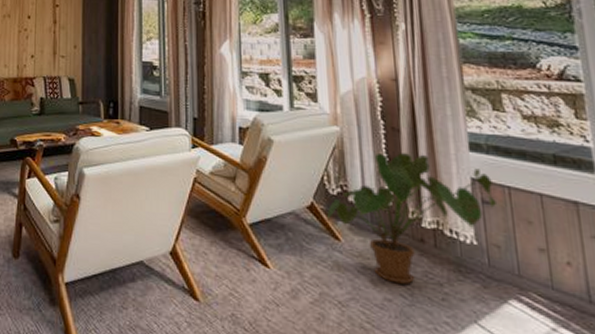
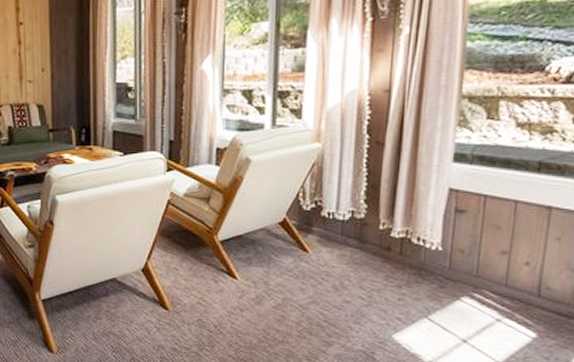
house plant: present [327,153,496,284] -> none [298,167,470,288]

